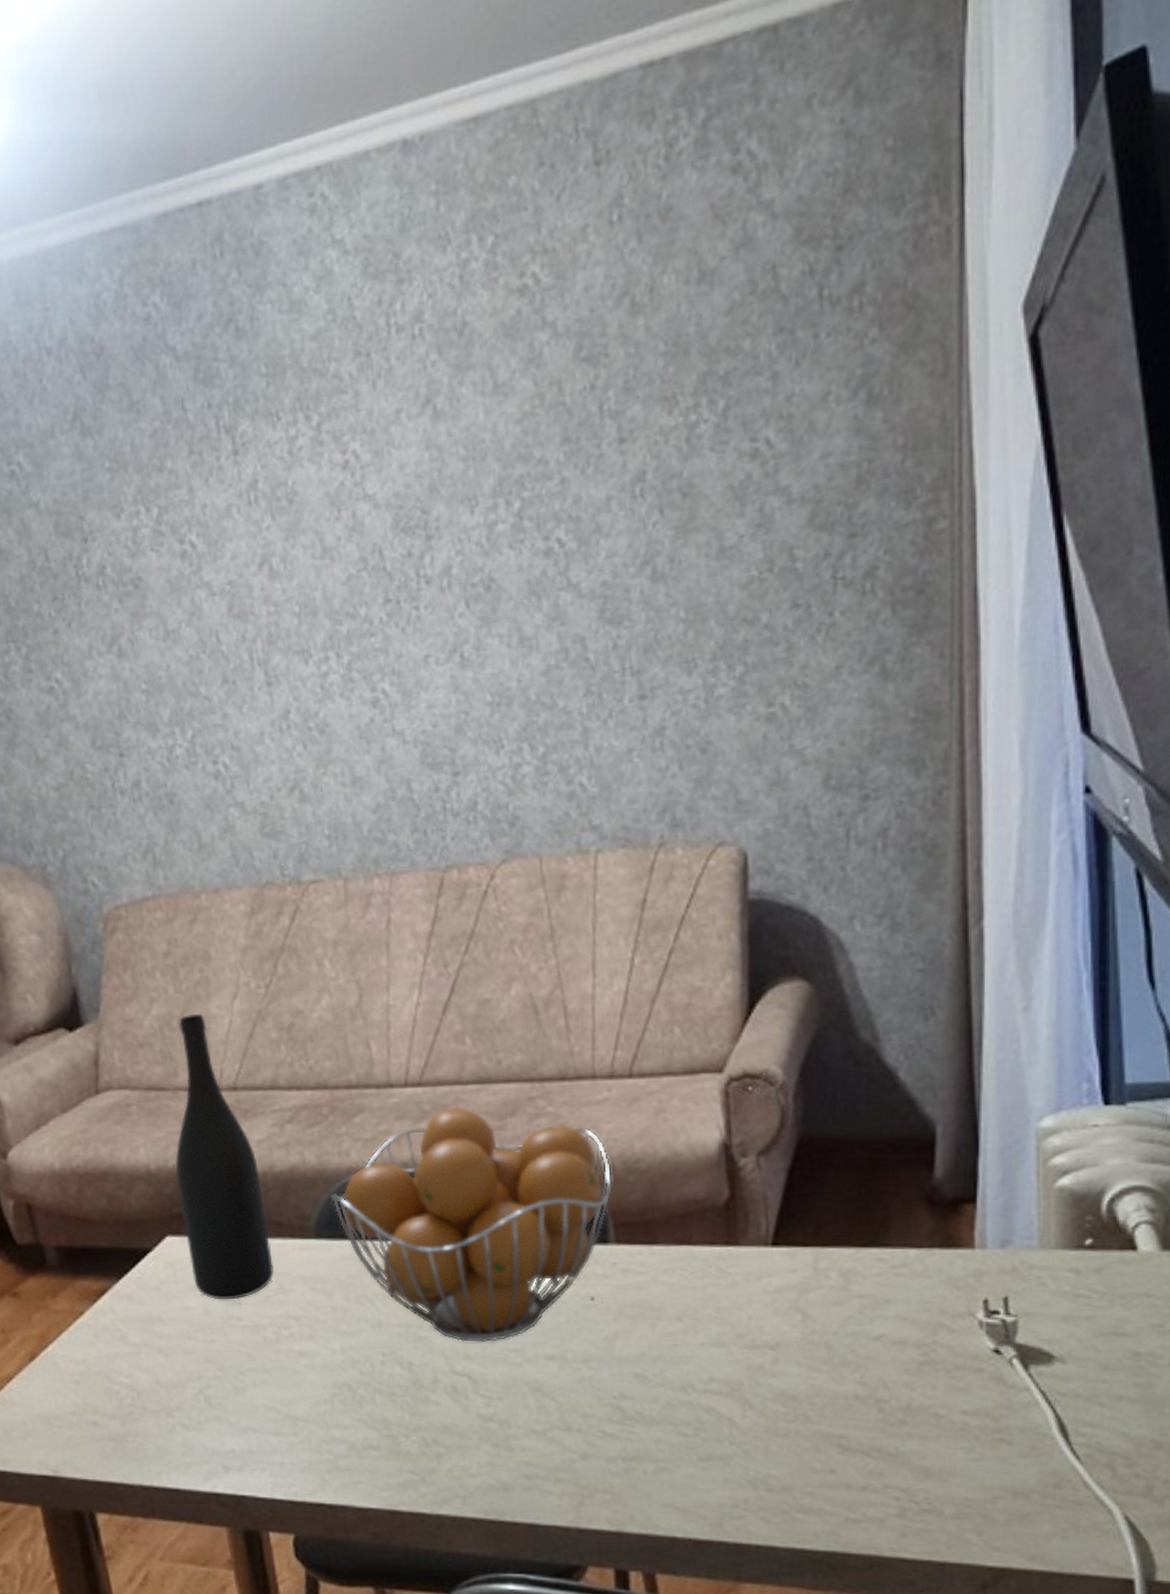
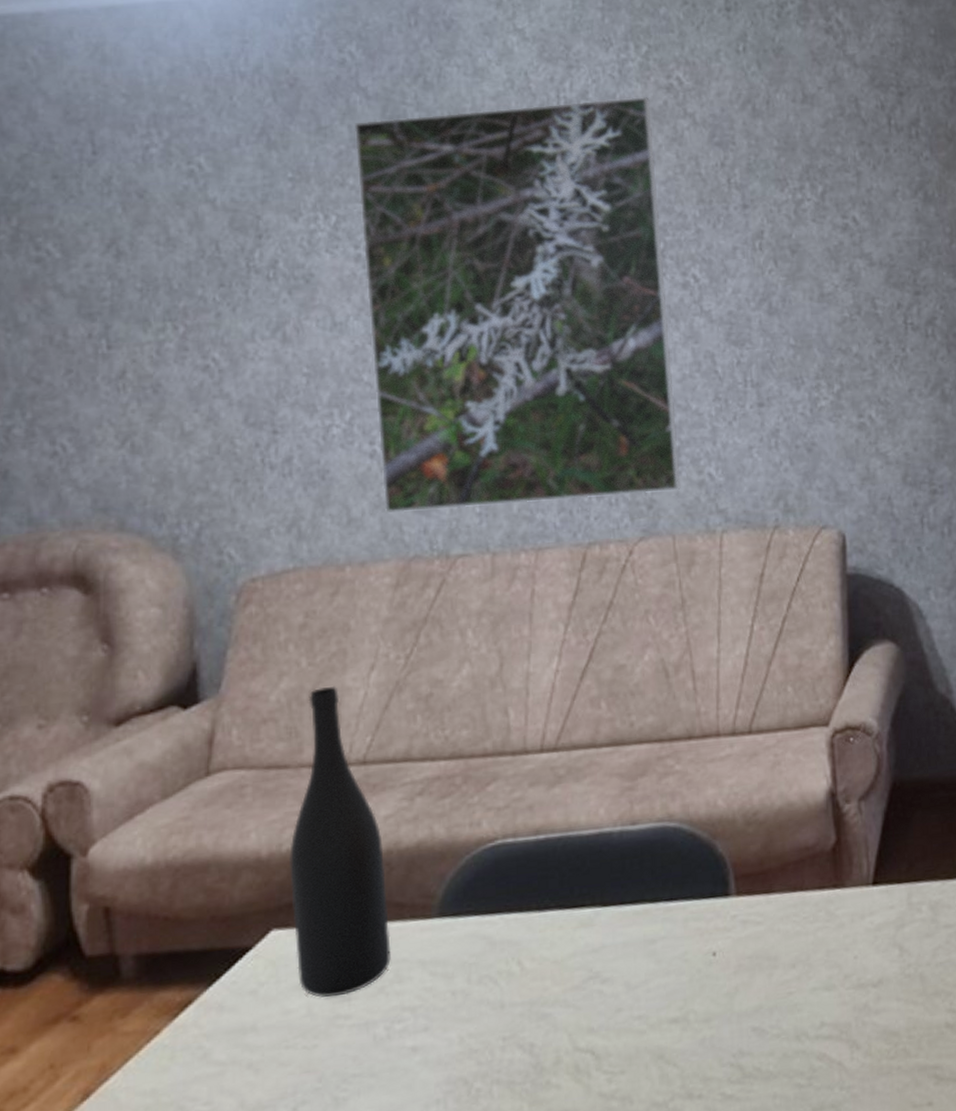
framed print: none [166,306,547,837] -> present [354,96,681,513]
fruit basket: present [331,1106,612,1342] -> none [459,769,733,1015]

